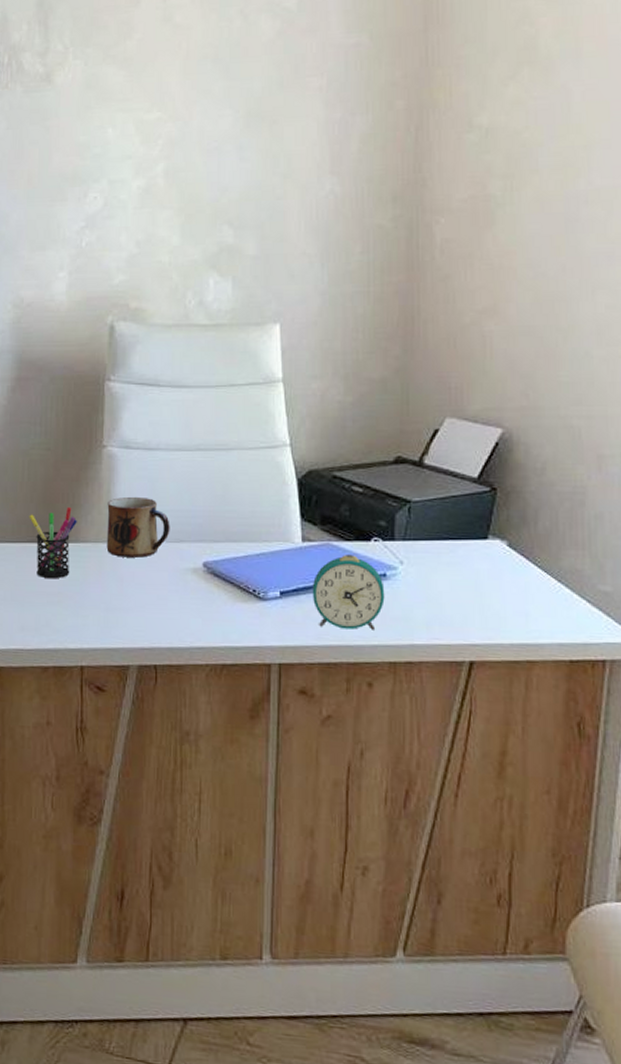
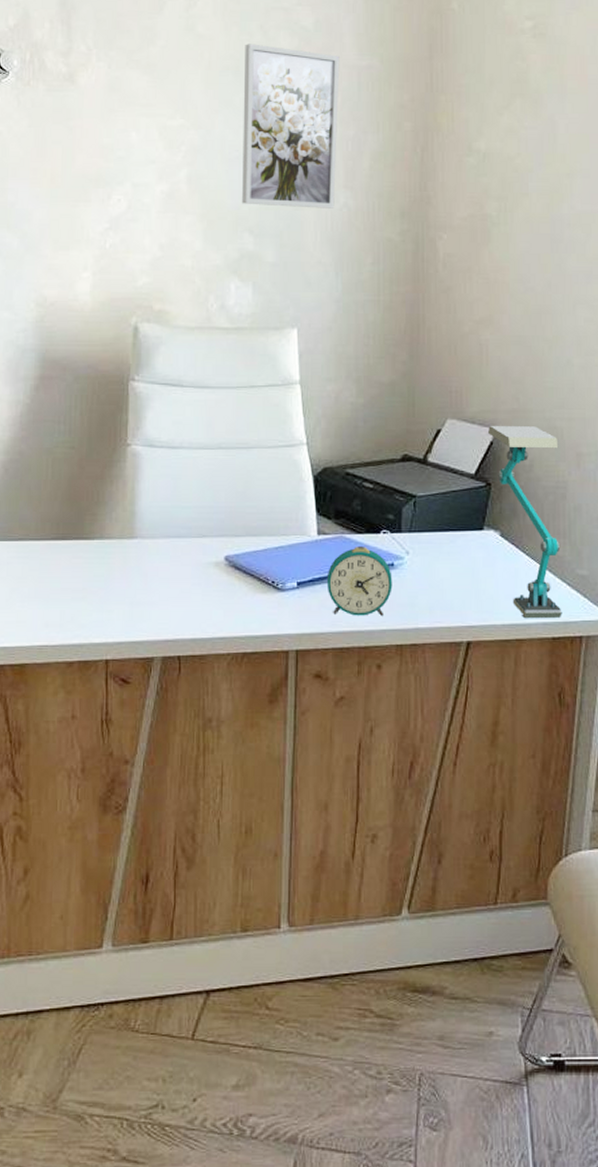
pen holder: present [29,506,77,579] -> none [53,504,102,576]
mug: present [106,496,170,558] -> none [131,493,193,553]
wall art: none [221,29,325,197] -> present [242,44,340,209]
desk lamp: none [492,424,581,639] -> present [487,425,562,619]

